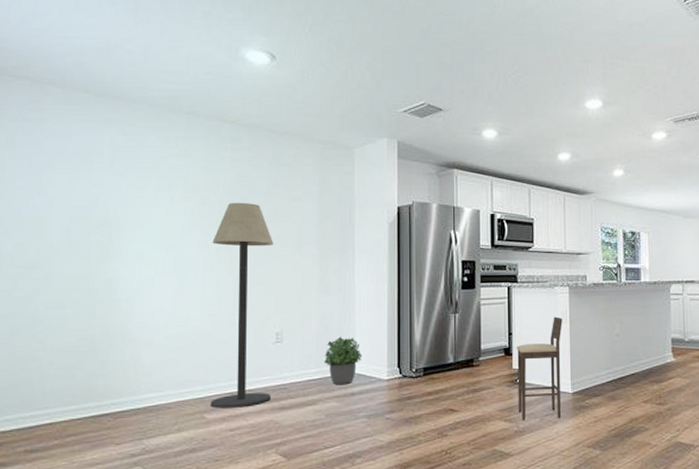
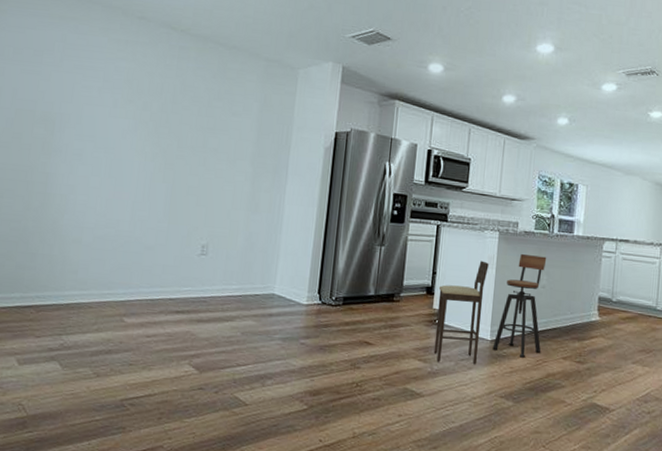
floor lamp: present [210,202,274,409] -> none [130,110,209,316]
potted plant: present [323,336,363,385] -> none [245,256,285,305]
bar stool: none [575,305,622,406] -> present [492,253,547,358]

